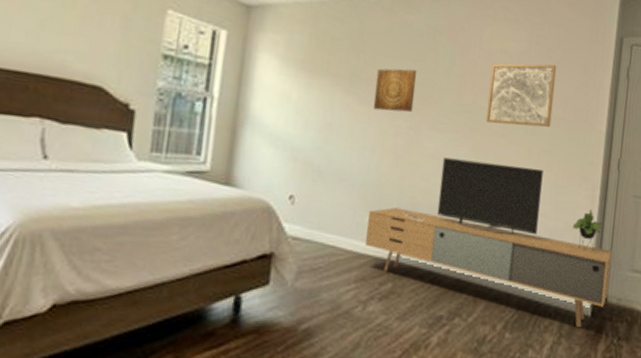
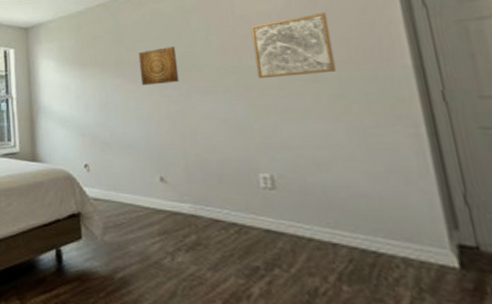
media console: present [365,157,613,328] -> none [158,113,479,282]

